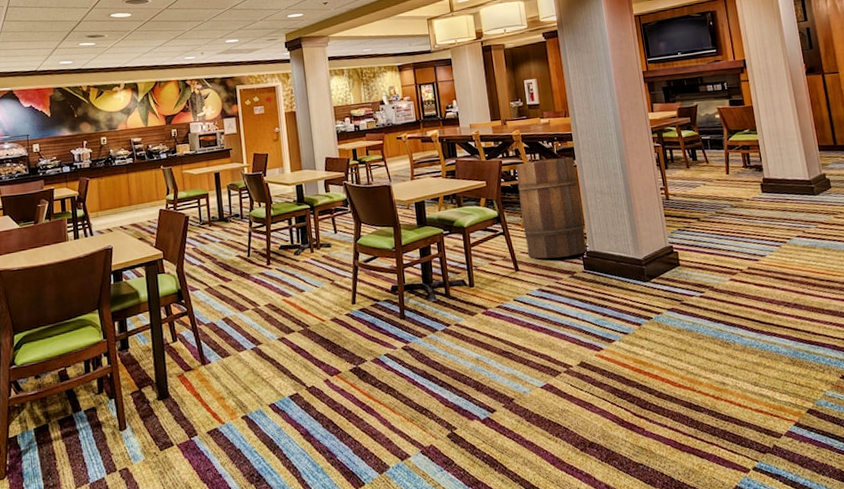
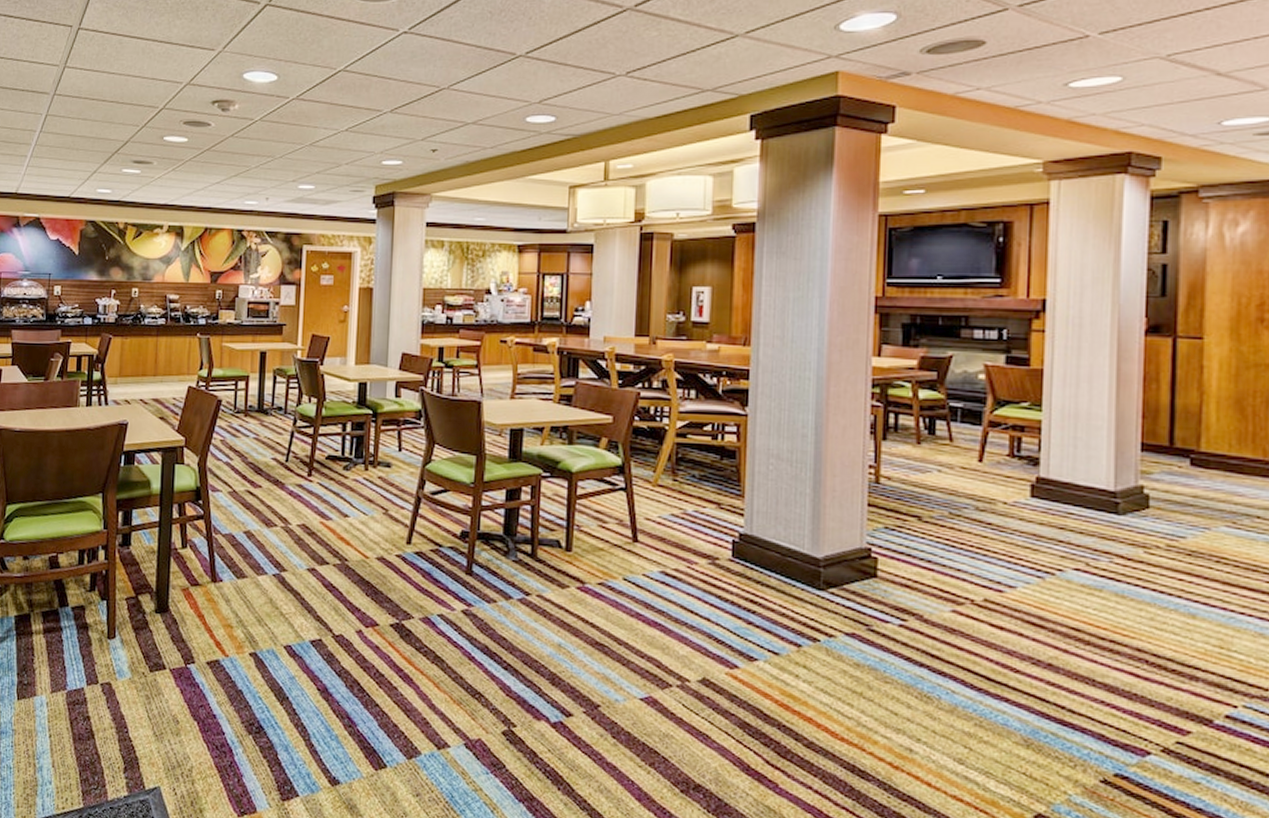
wooden barrel: present [516,157,586,259] -> none [654,399,747,536]

